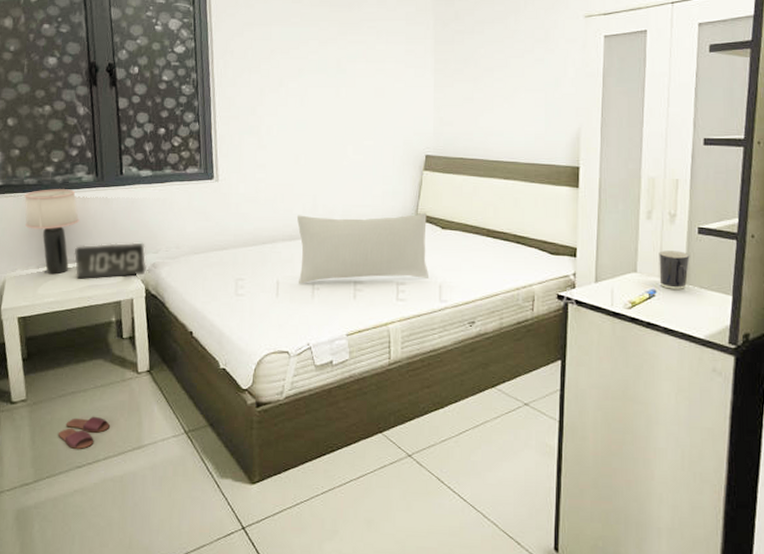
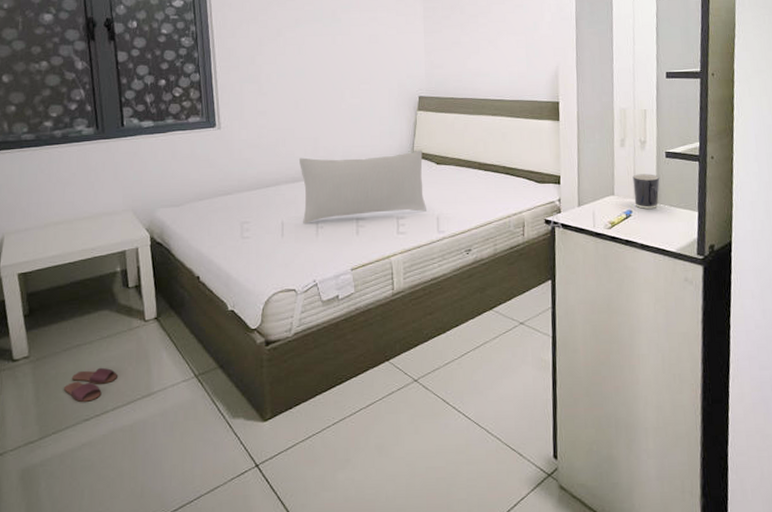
table lamp: present [25,189,80,275] -> none [22,143,81,229]
alarm clock: present [74,242,147,279] -> none [75,192,152,231]

